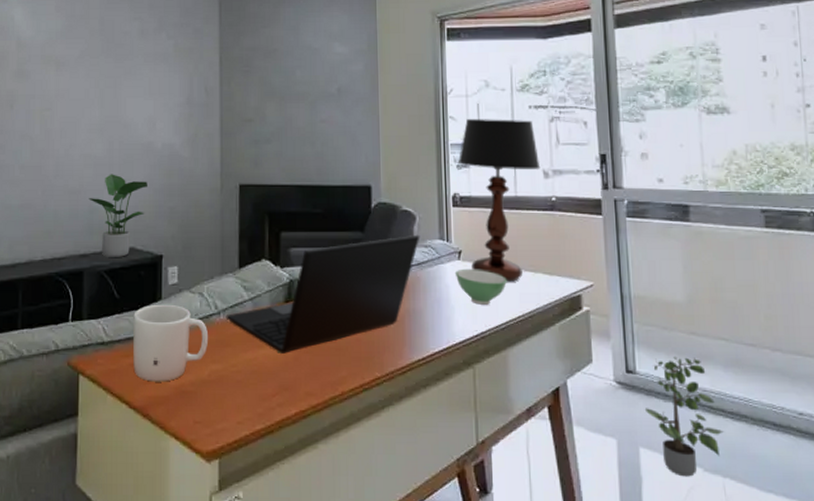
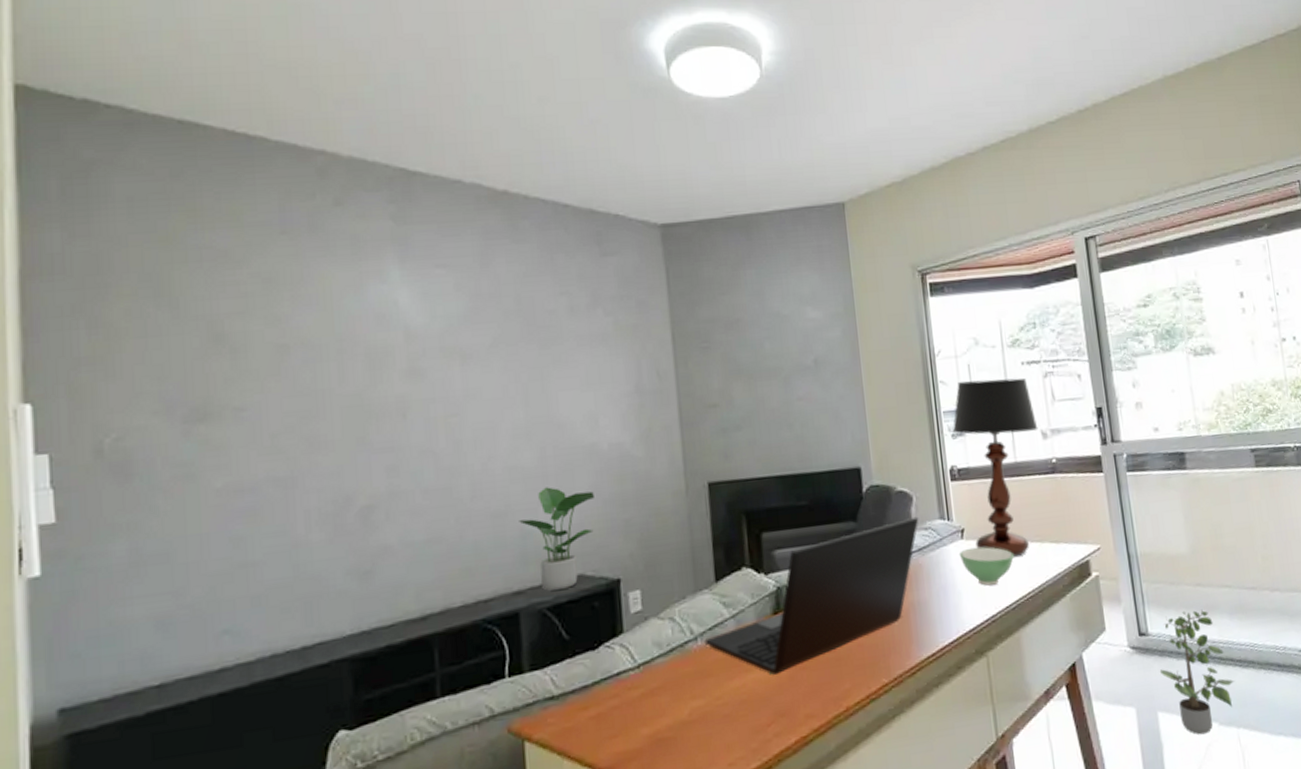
mug: present [132,304,209,382] -> none [589,636,686,735]

